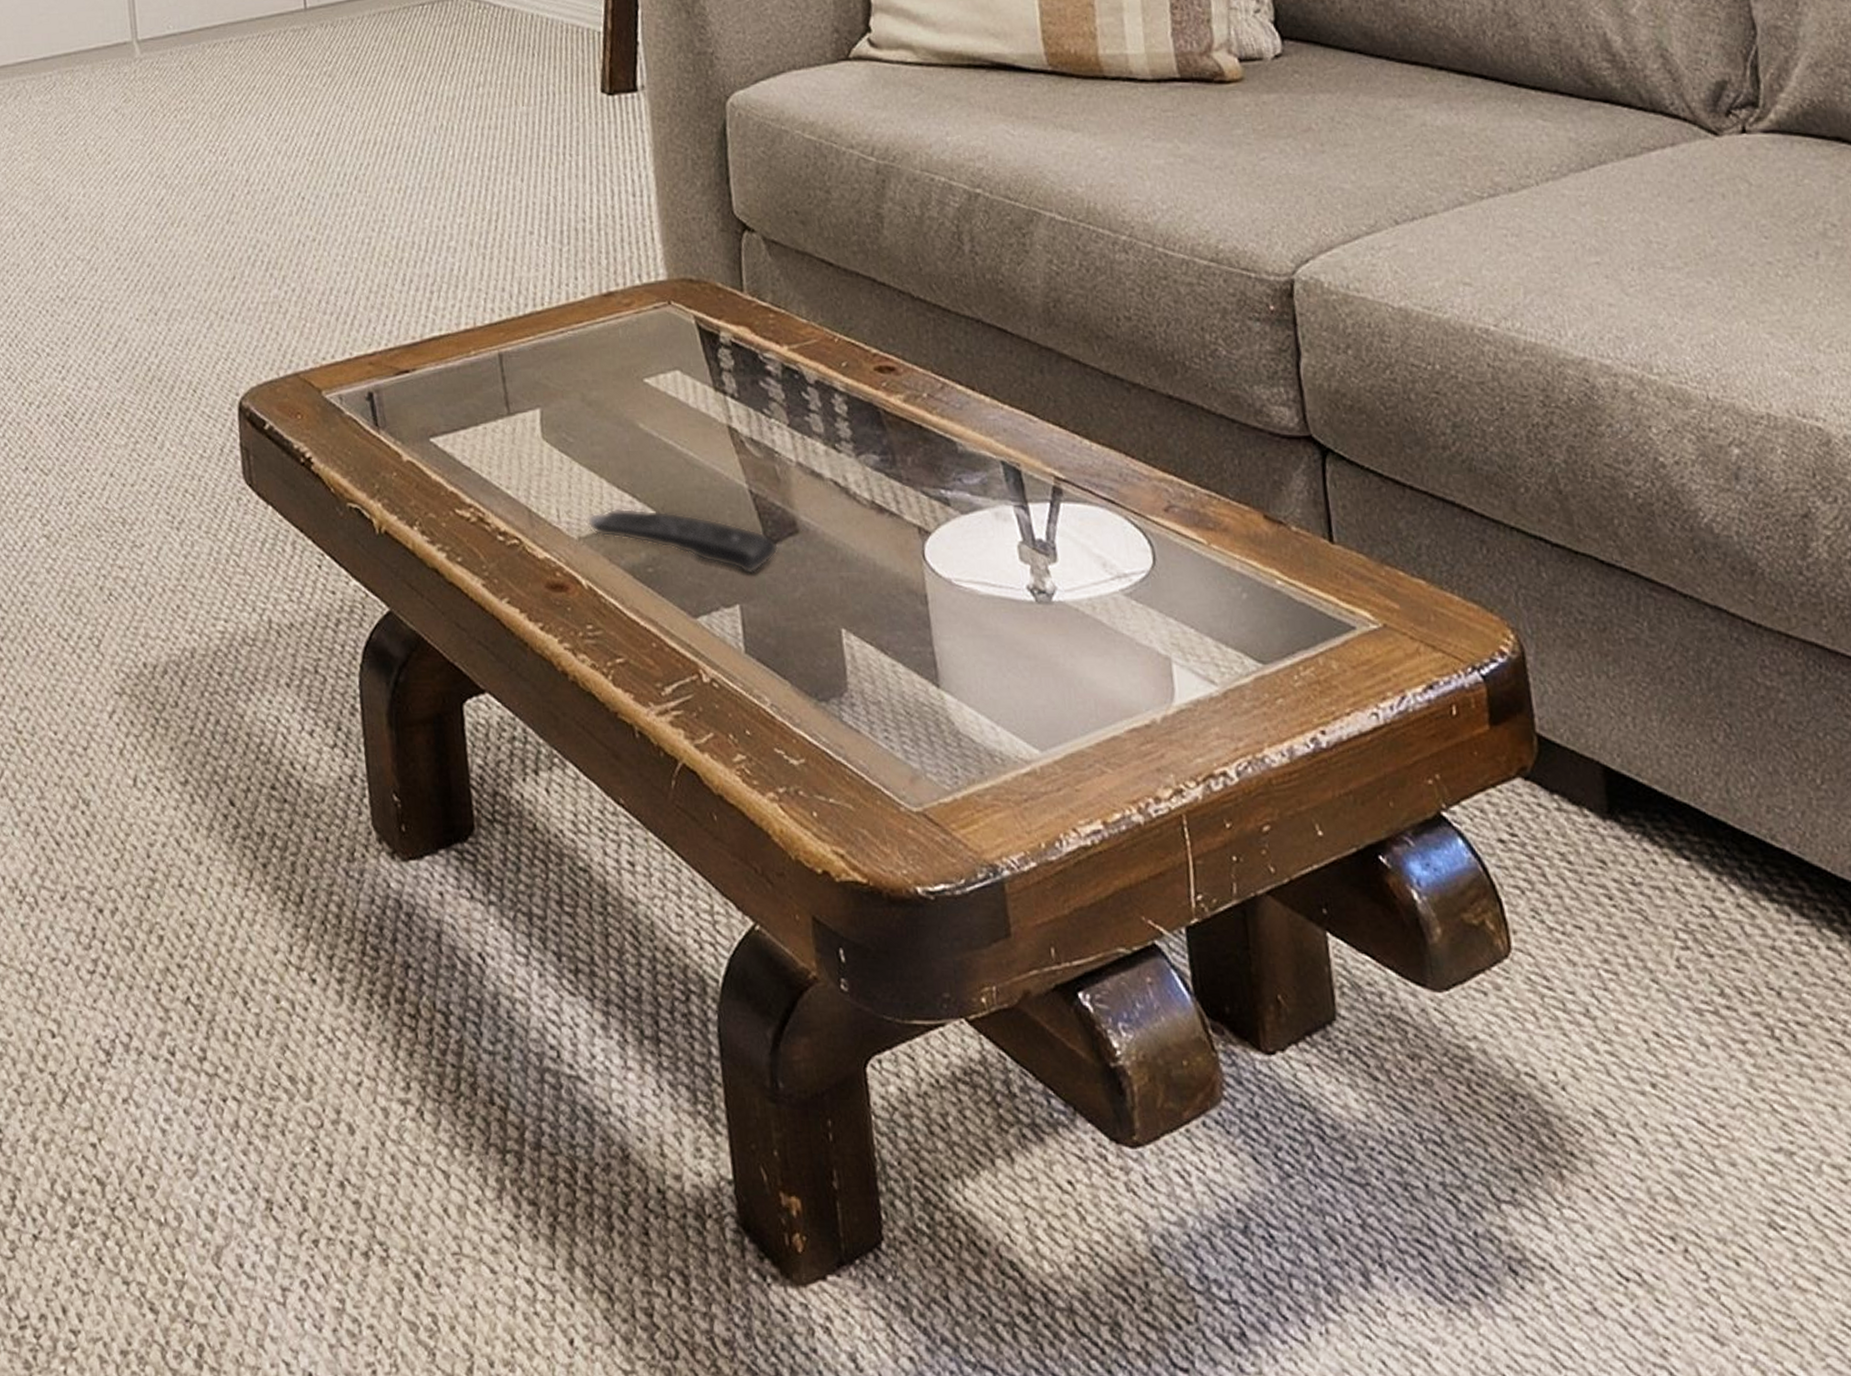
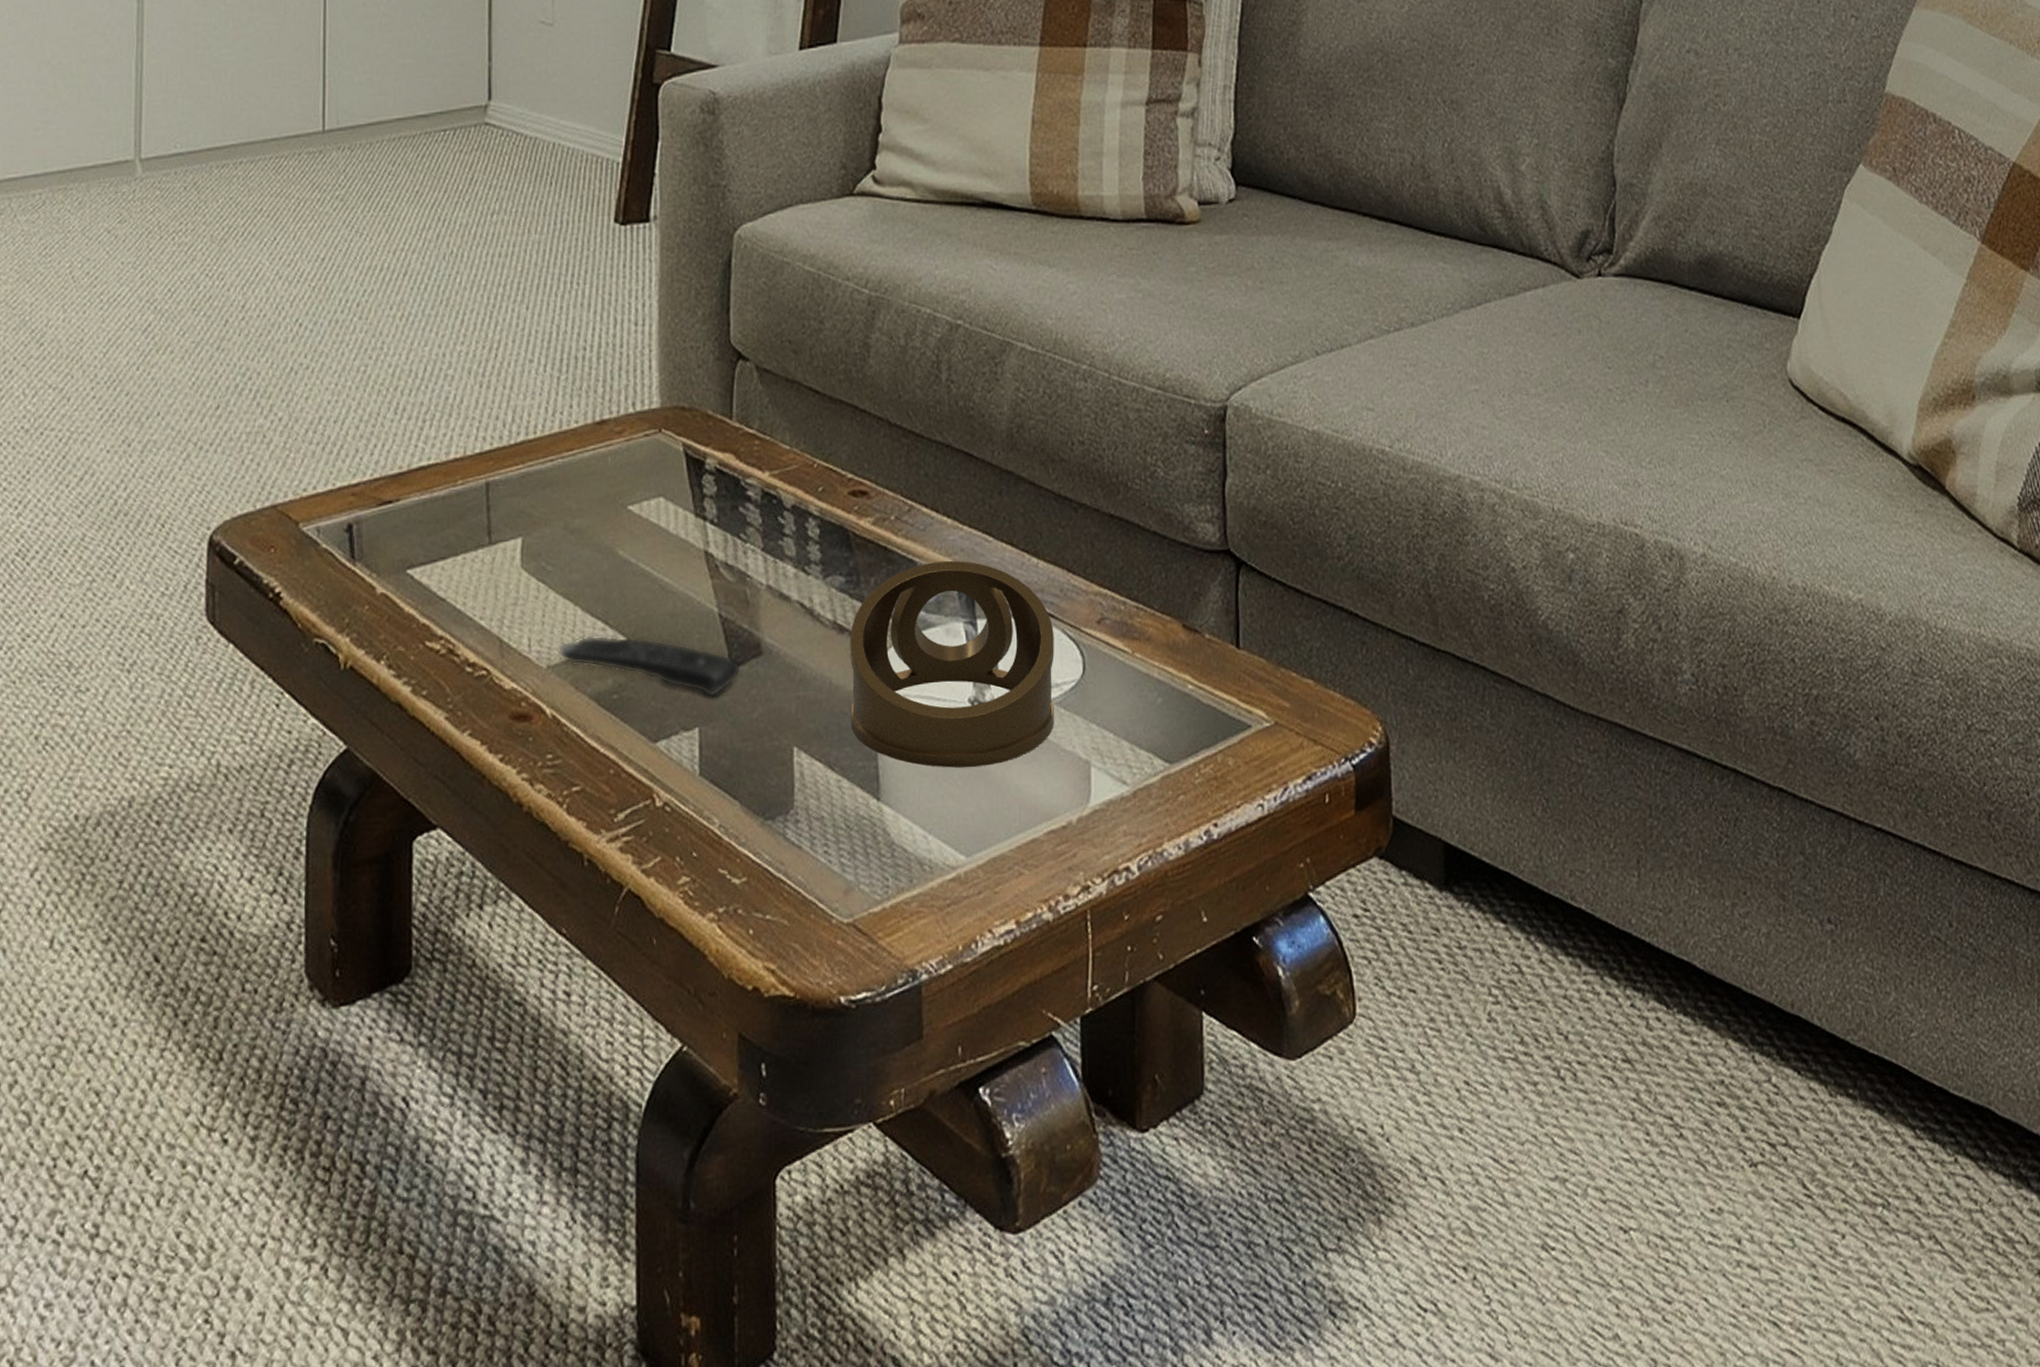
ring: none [890,441,1126,657] -> present [849,560,1054,768]

